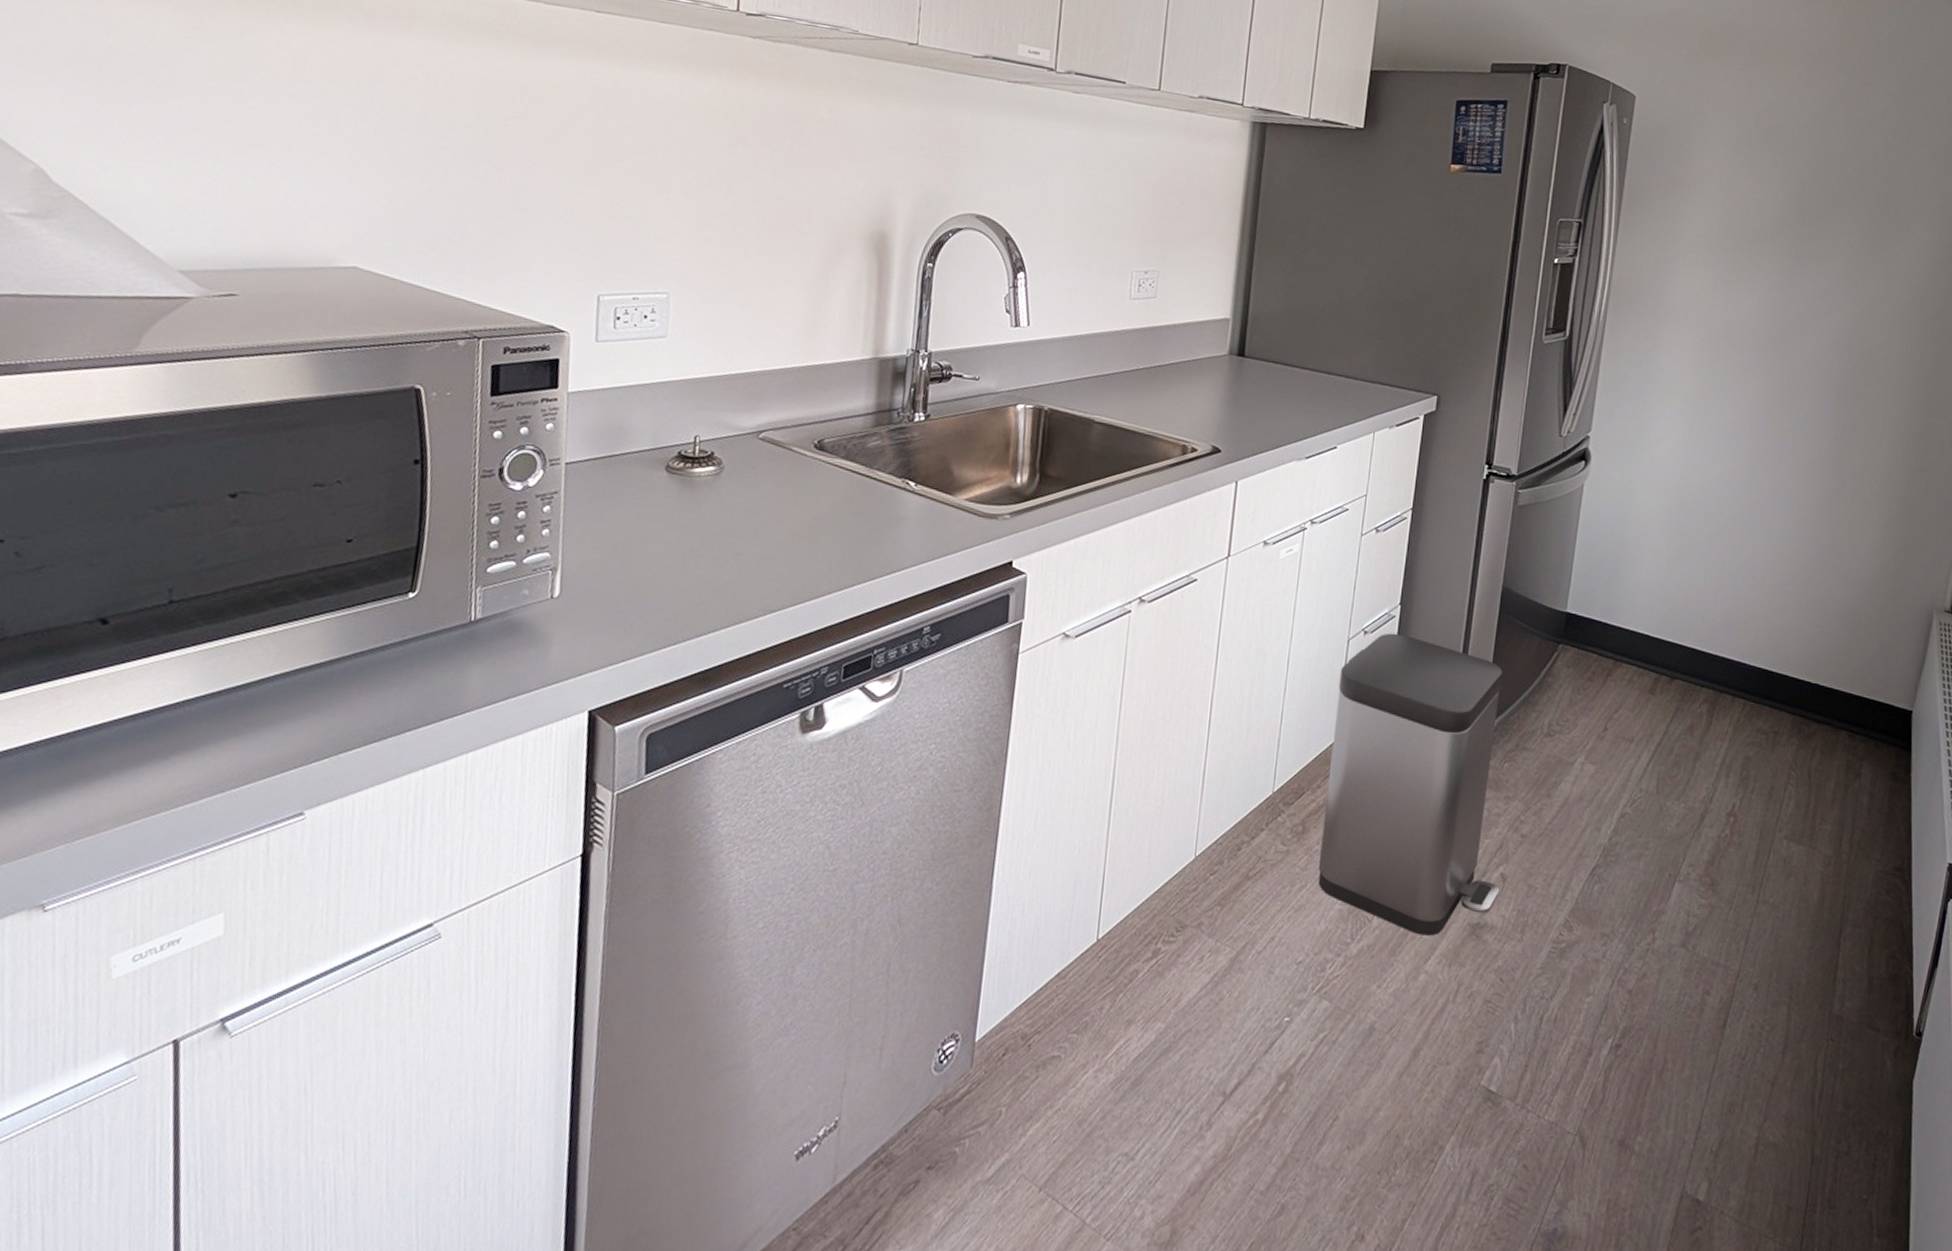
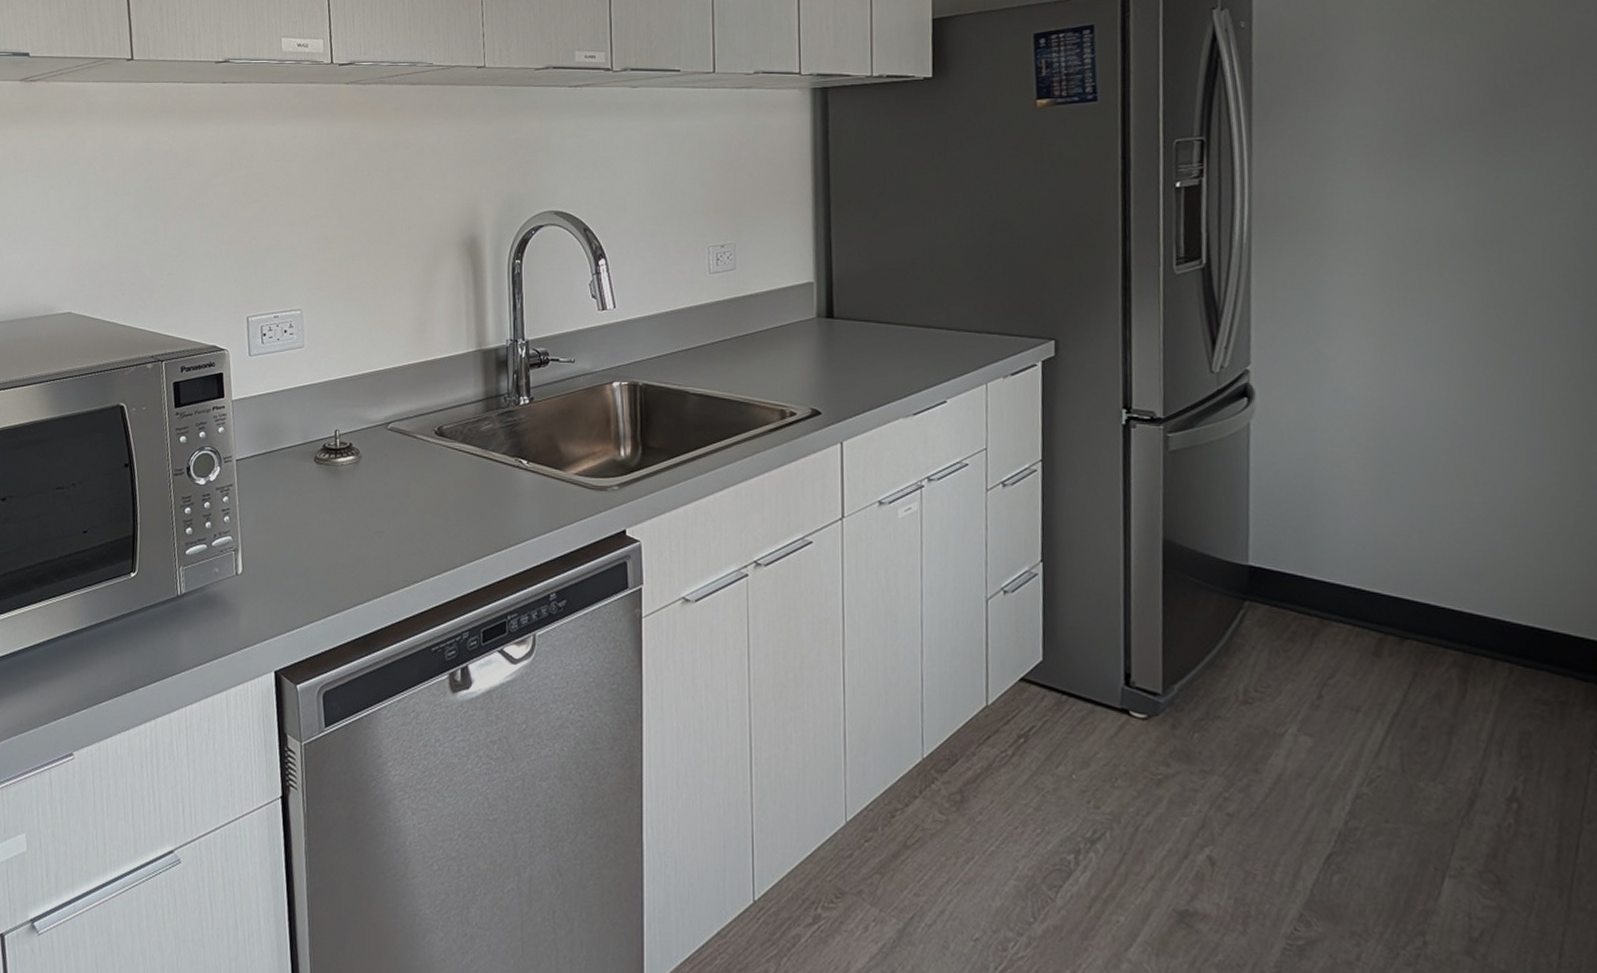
pedal bin: present [1318,633,1503,936] -> none [981,592,1209,921]

